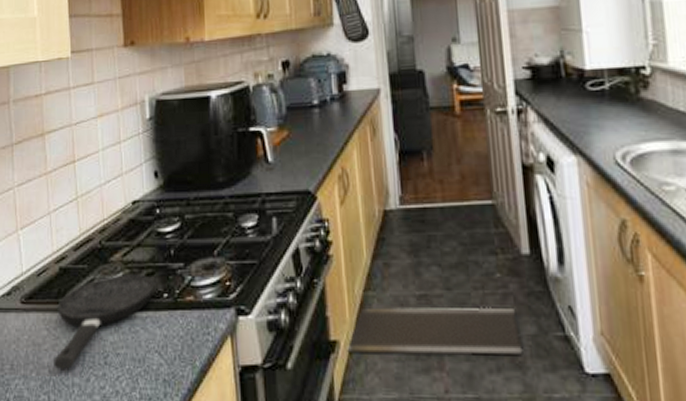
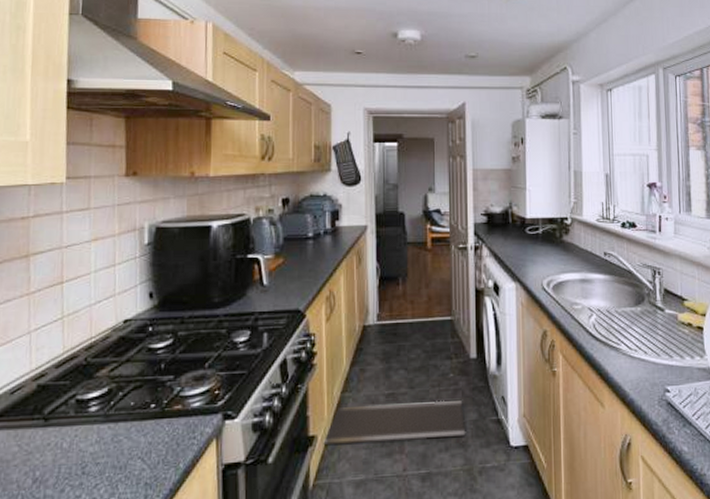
frying pan: present [52,273,155,371] -> none [22,387,142,484]

